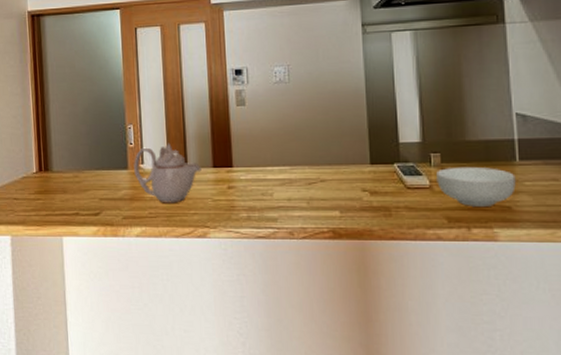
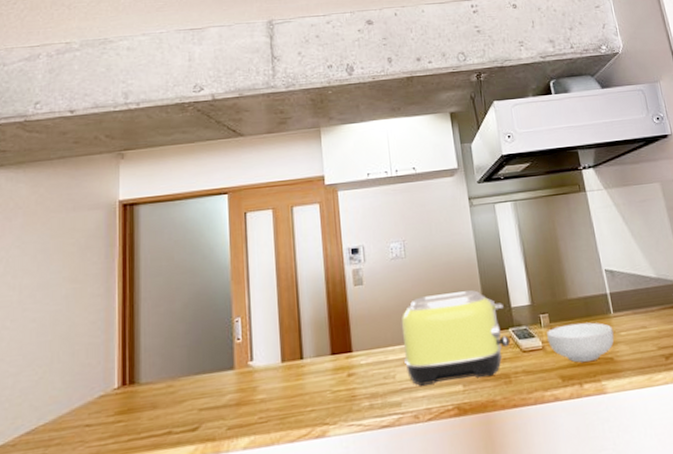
teapot: present [134,144,202,203] -> none [241,334,319,404]
toaster: none [281,120,395,208] -> present [401,290,511,386]

